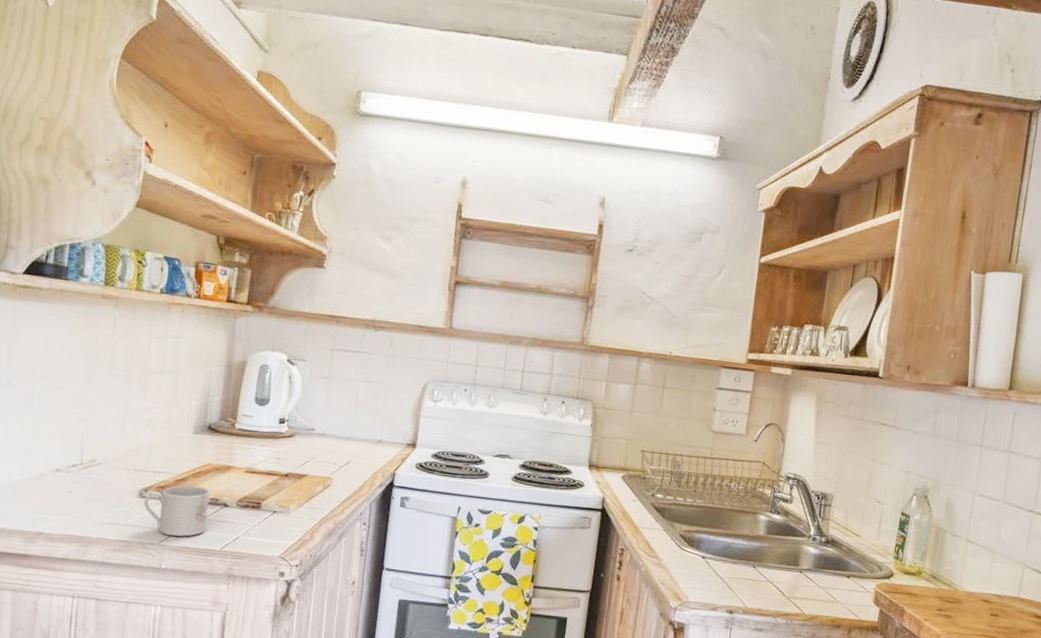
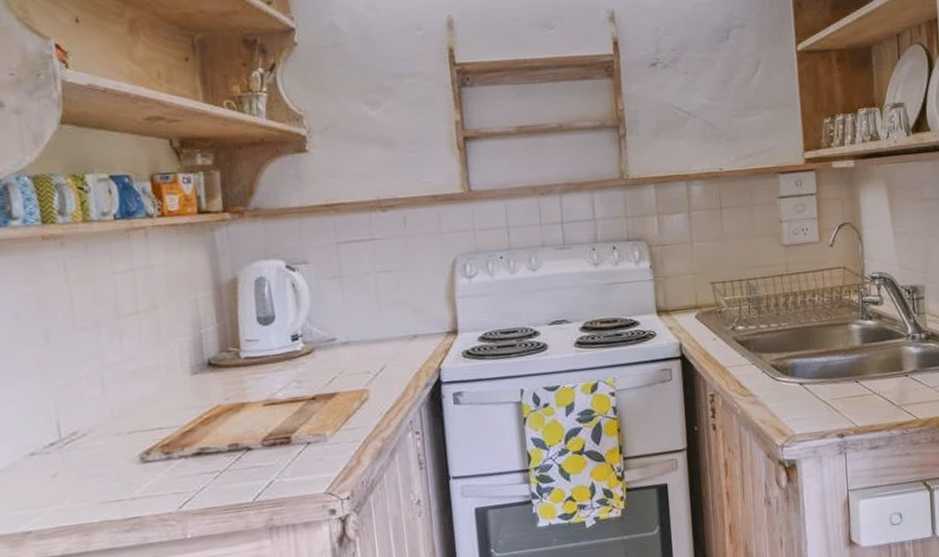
mug: present [144,485,210,537] -> none [148,434,230,499]

